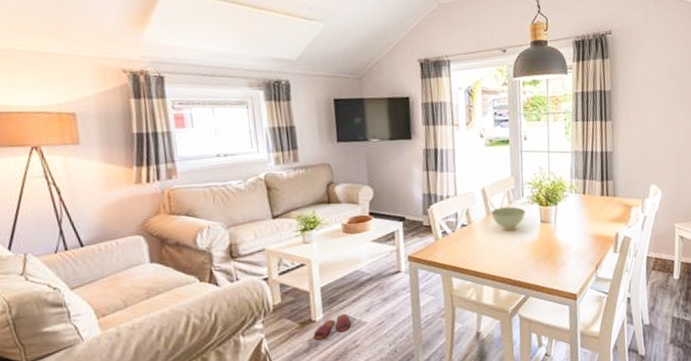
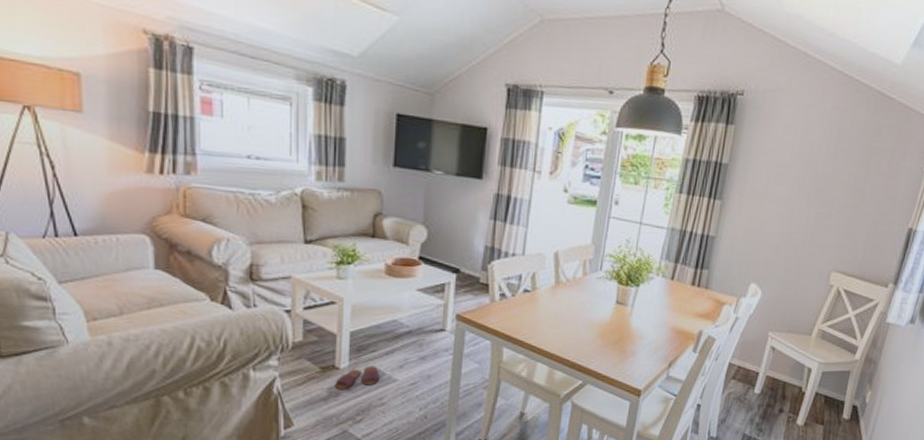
bowl: present [491,206,526,231] -> none [560,278,602,307]

